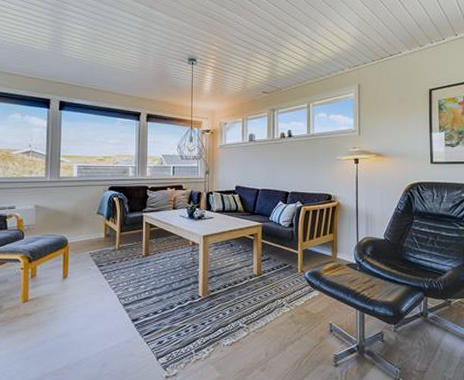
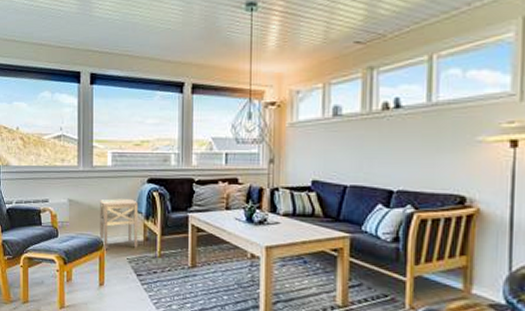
side table: none [64,204,101,248] -> present [99,199,139,251]

